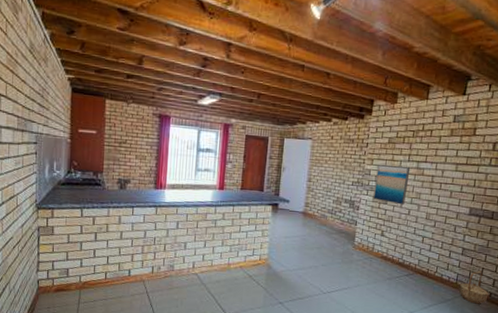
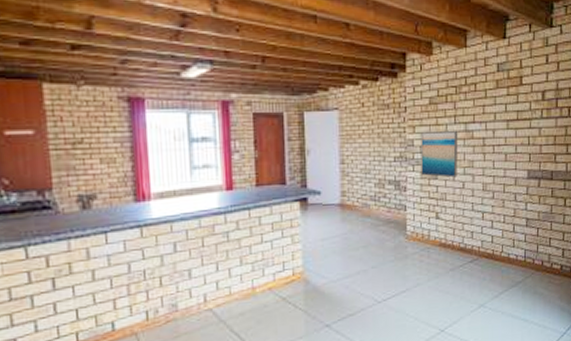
basket: present [458,271,489,304] -> none [528,242,560,282]

